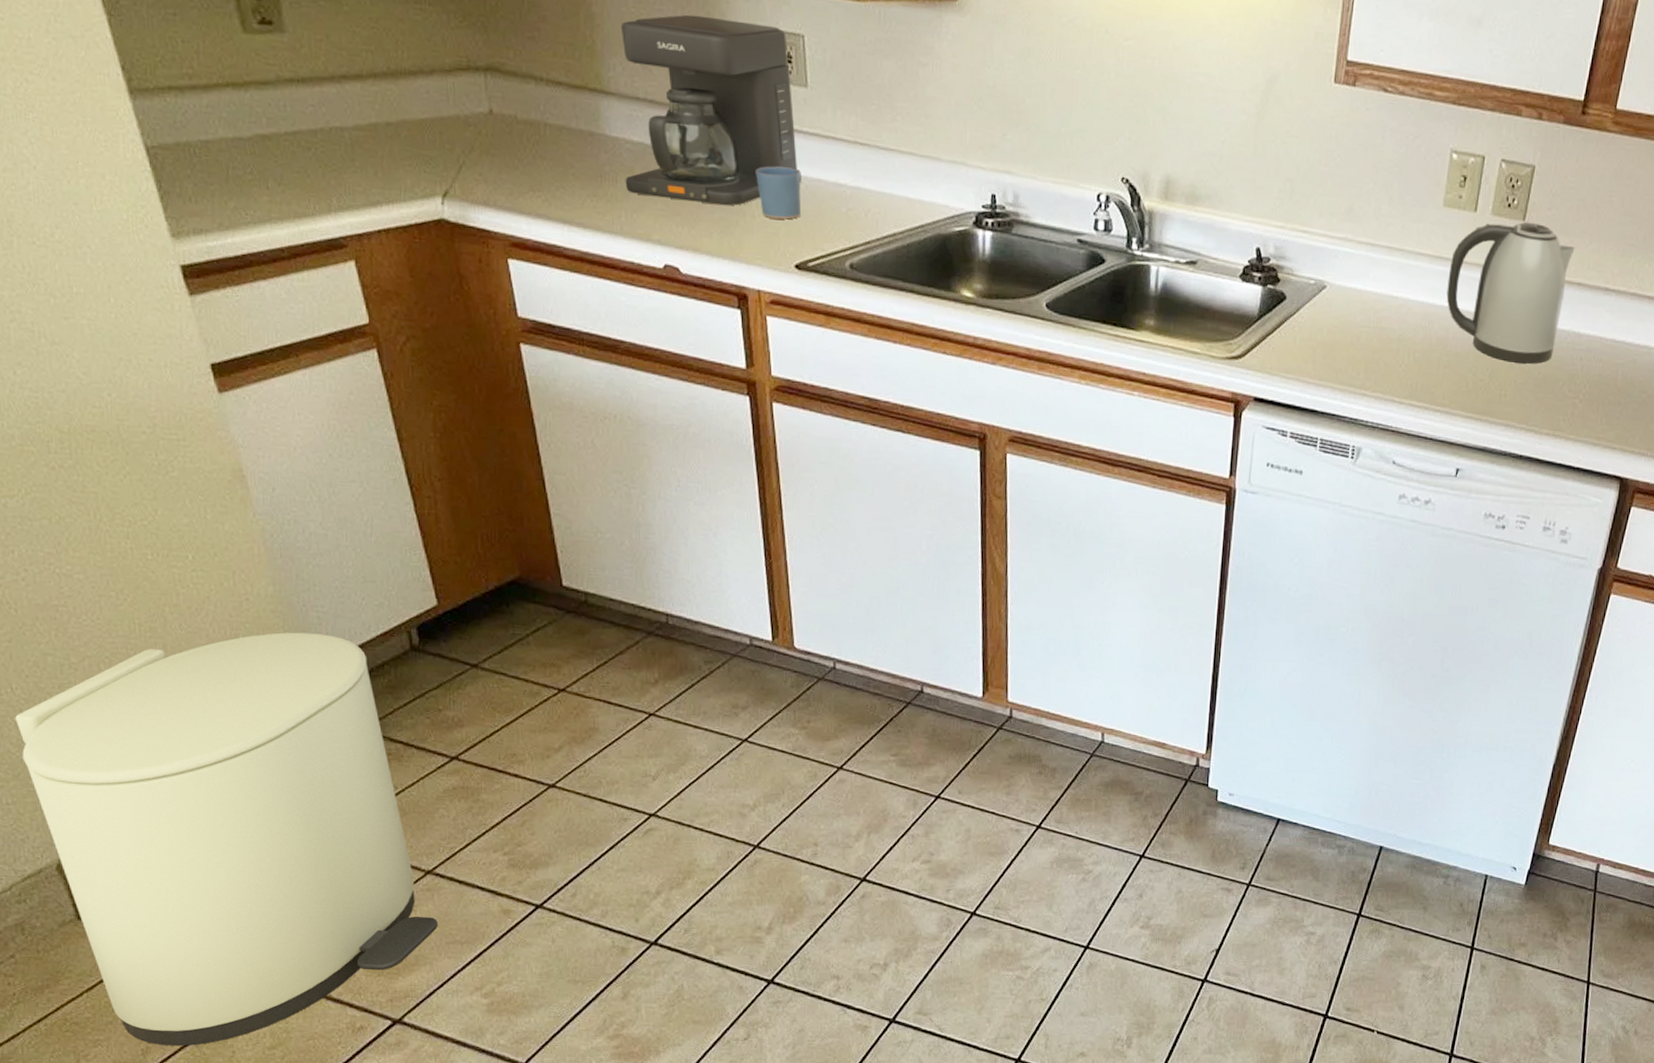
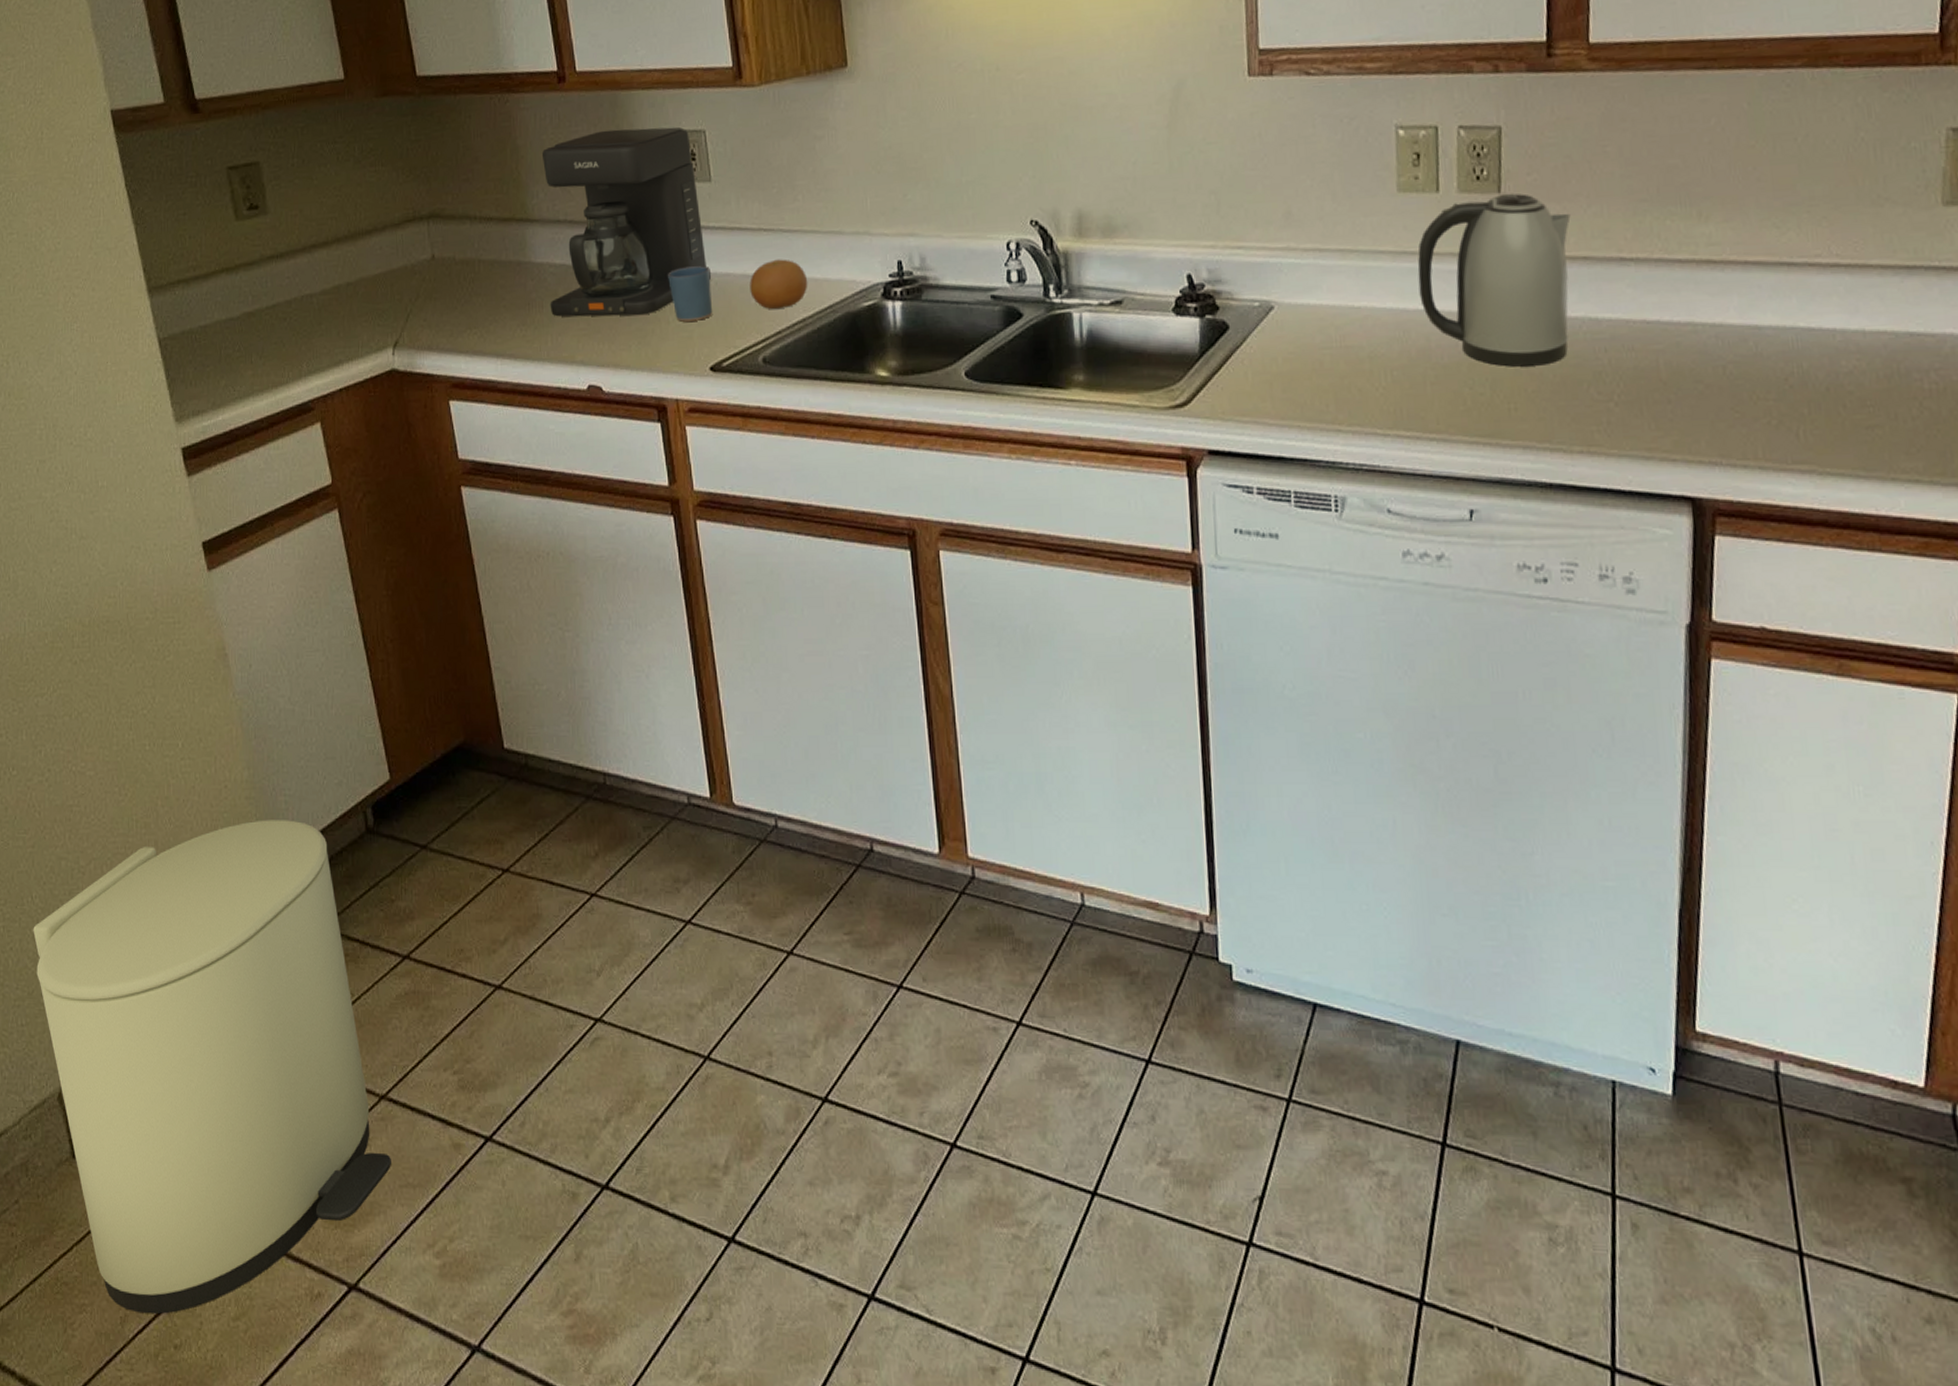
fruit: none [841,173,901,221] -> present [750,259,808,310]

